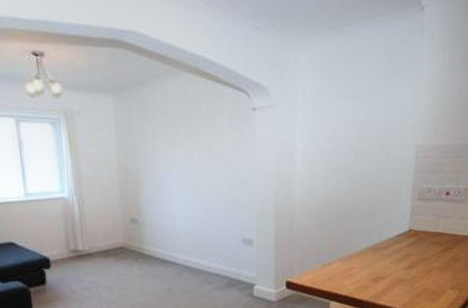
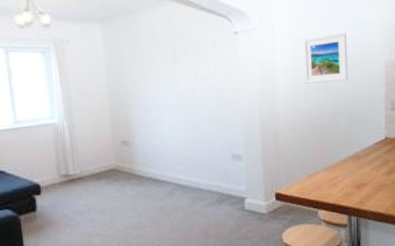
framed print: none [326,112,376,167] -> present [303,32,349,84]

